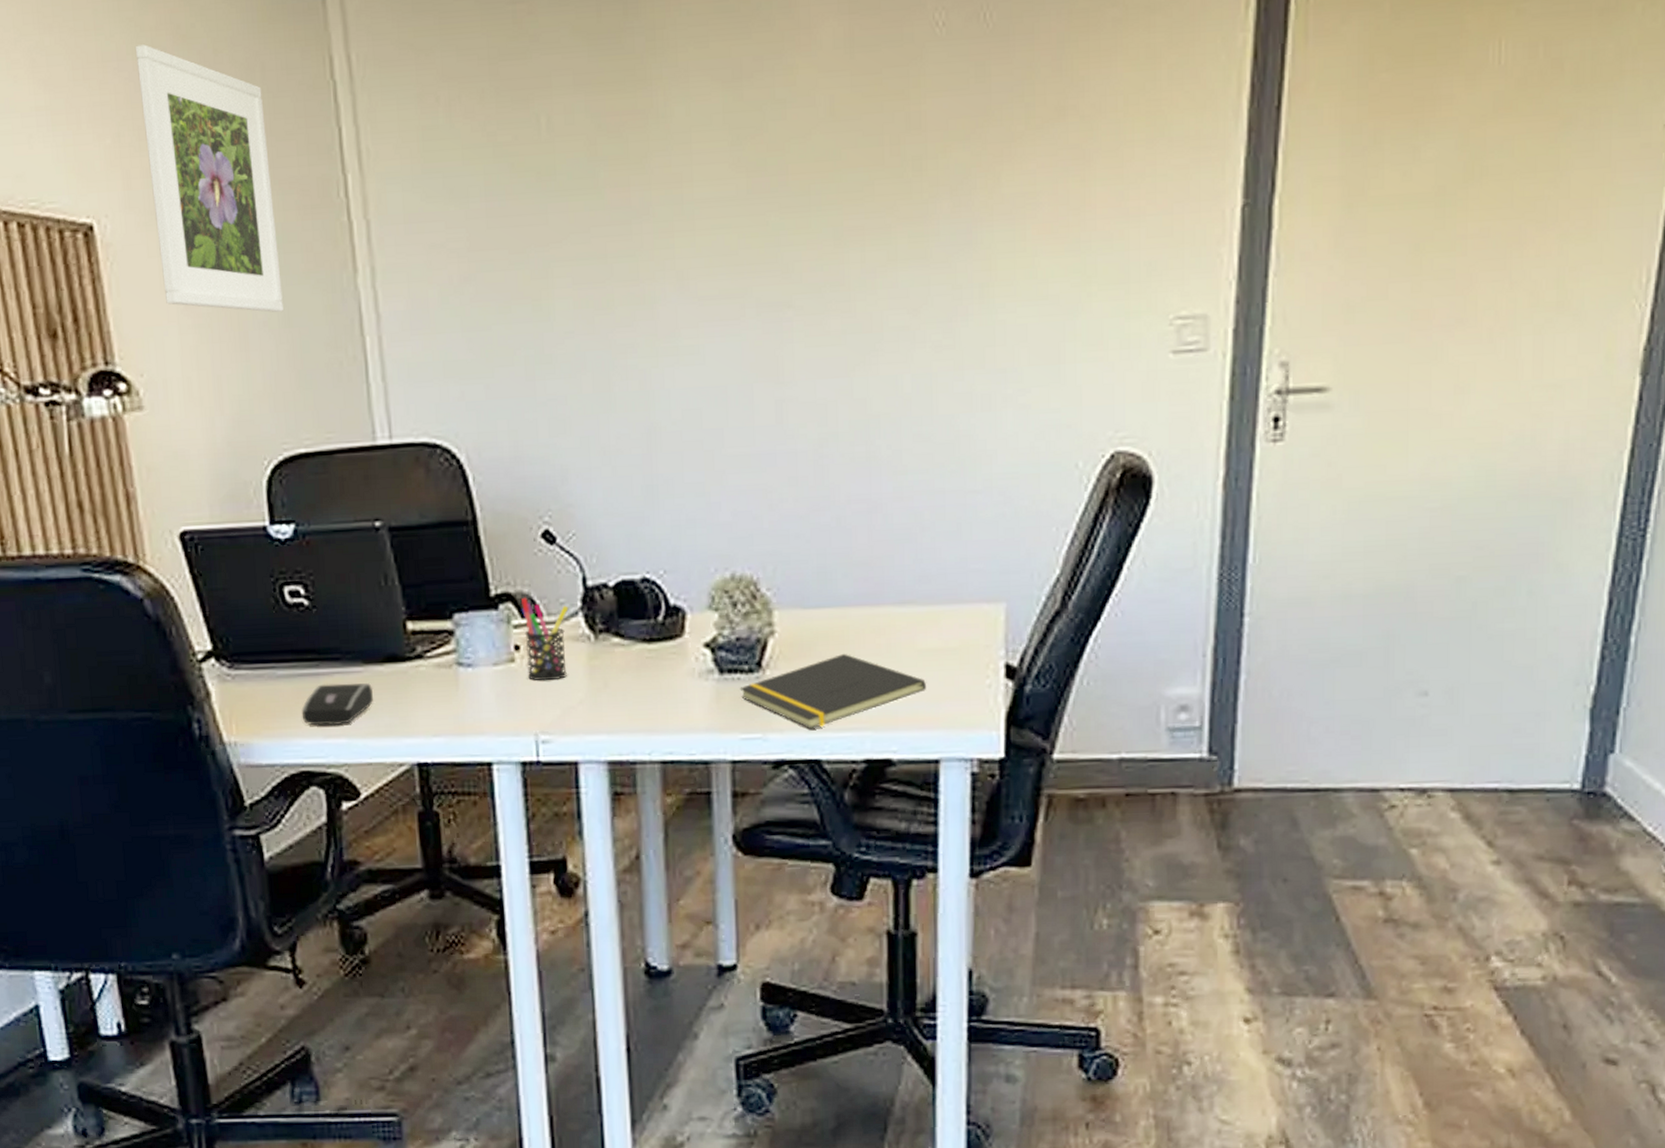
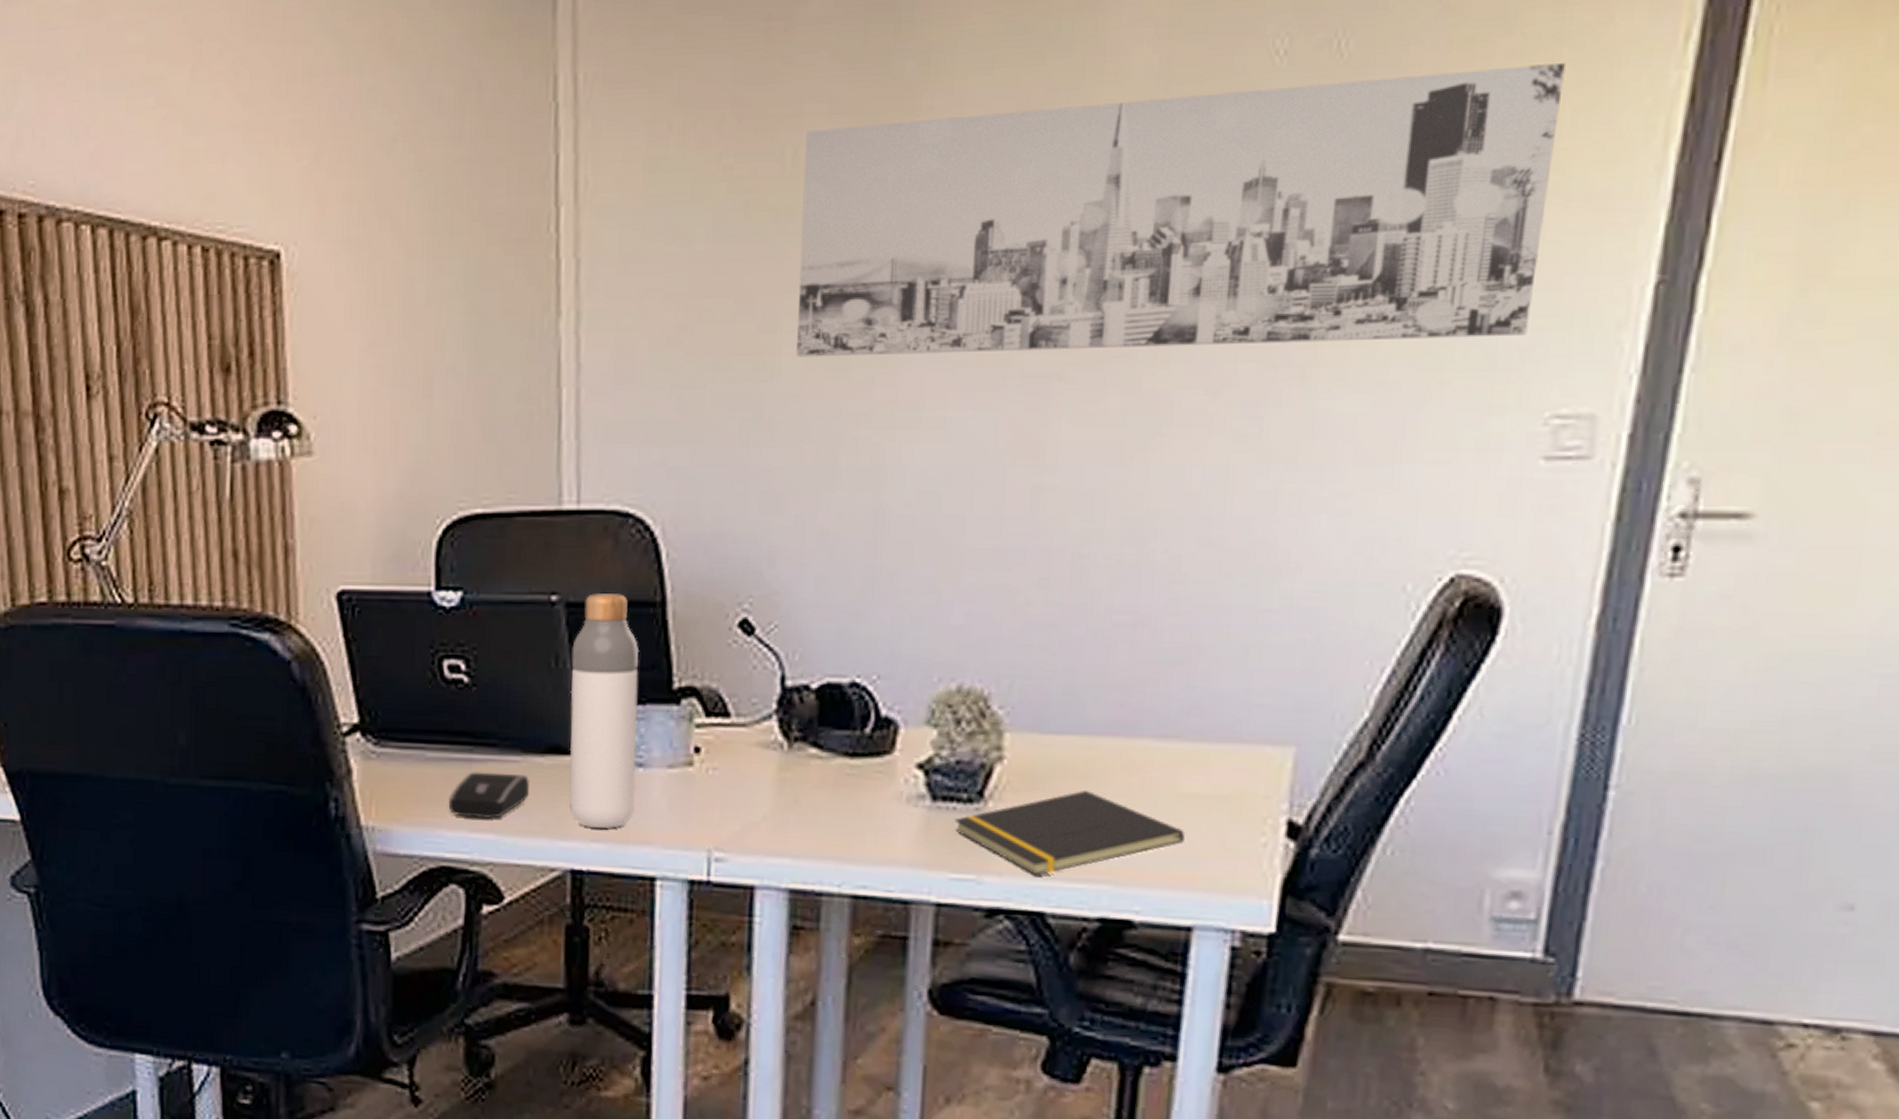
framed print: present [135,44,283,312] -> none [344,58,476,356]
bottle: none [398,516,468,724] -> present [569,593,640,828]
pen holder: present [521,597,569,681] -> none [706,693,762,791]
wall art: none [557,29,1159,299] -> present [796,63,1565,357]

